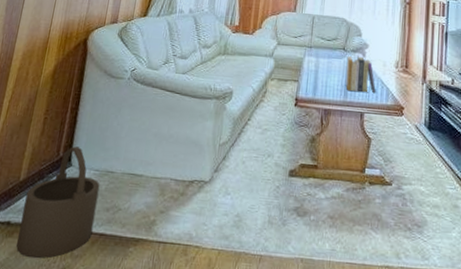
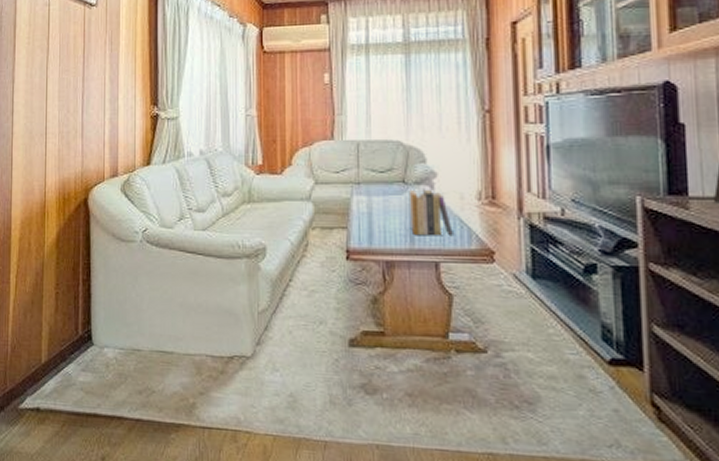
wooden bucket: present [16,146,100,258] -> none [50,323,128,446]

